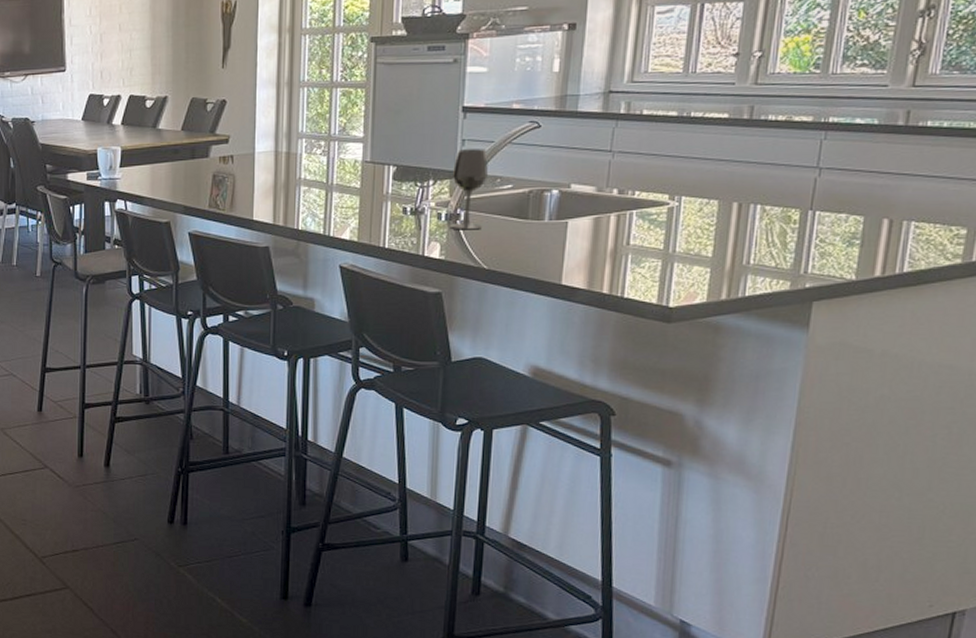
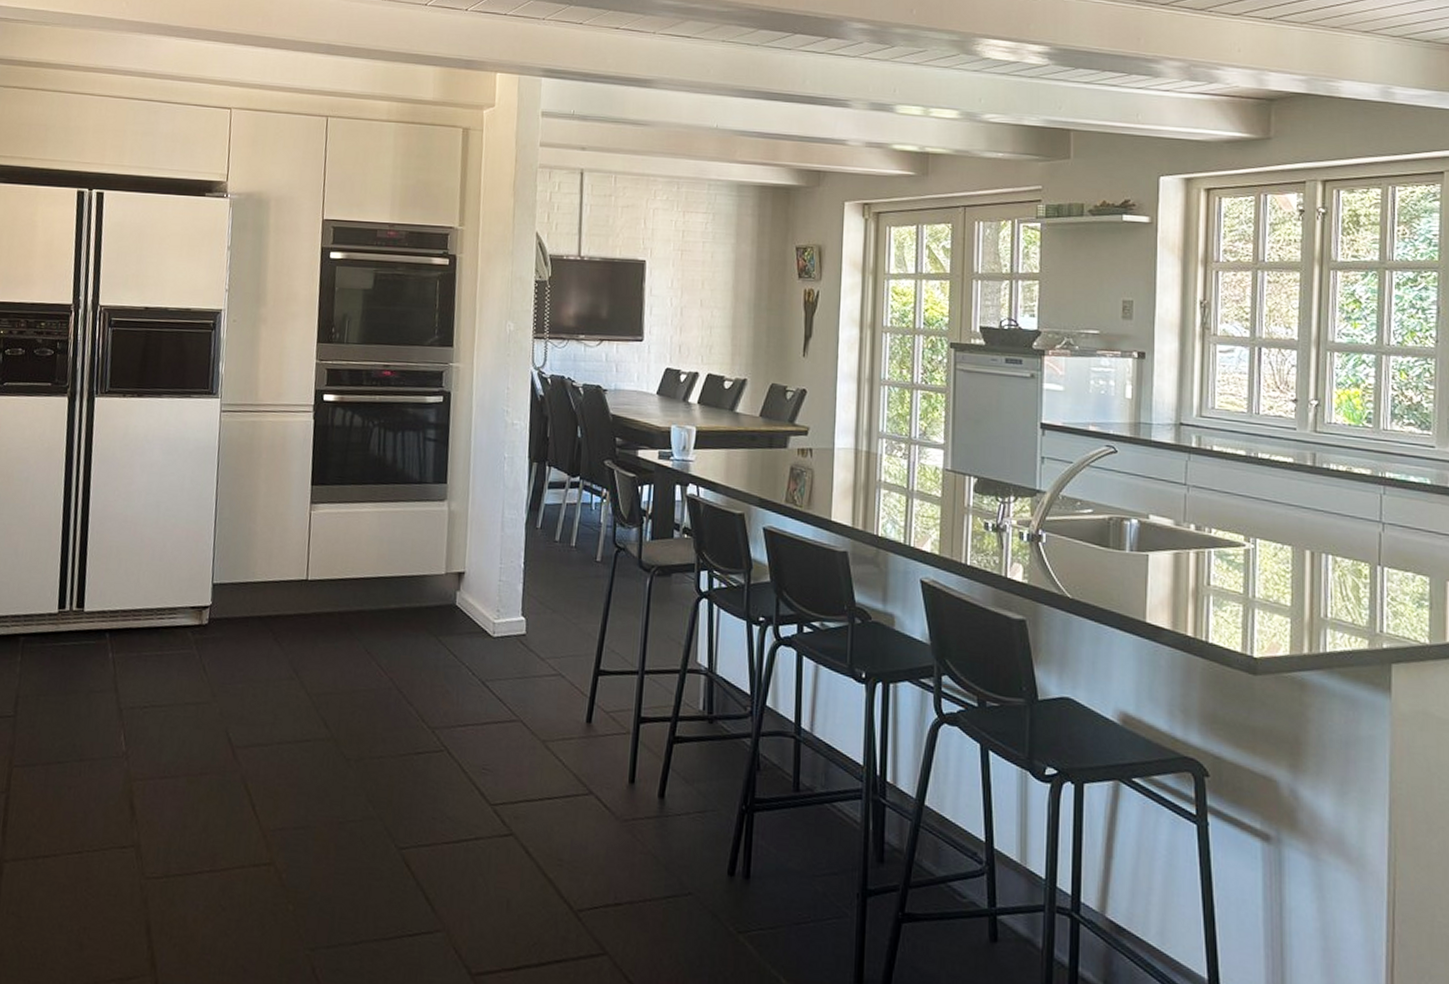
wine glass: present [451,149,488,230] -> none [1033,467,1068,555]

